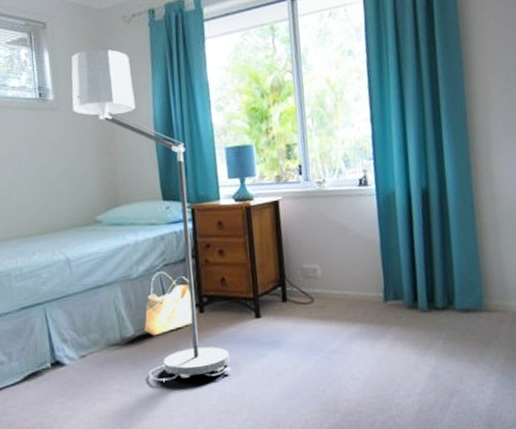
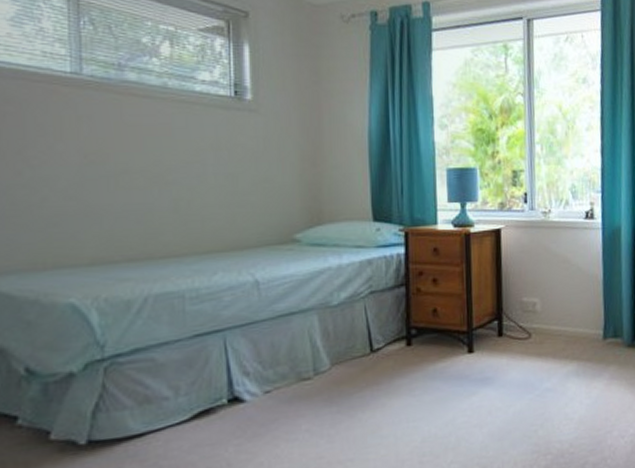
floor lamp: present [71,49,231,381] -> none [273,48,438,421]
basket: present [144,272,192,336] -> none [342,300,397,371]

